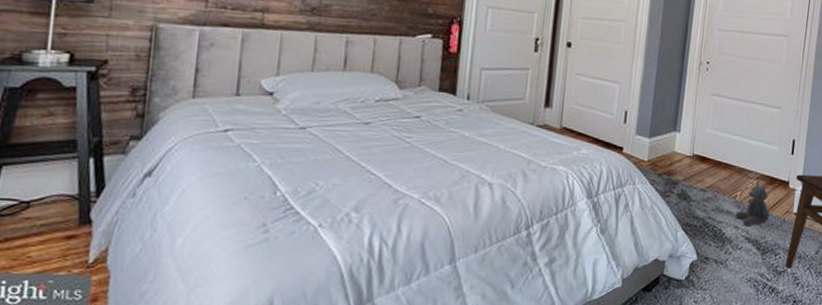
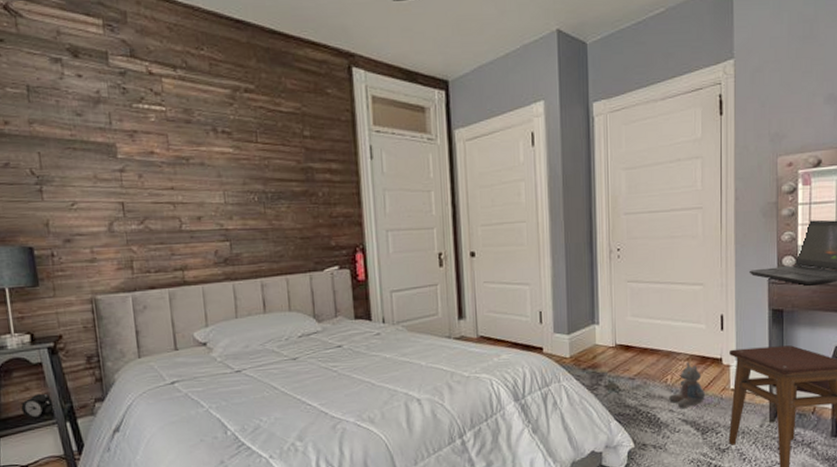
alarm clock: none [38,121,81,150] -> present [20,393,56,419]

